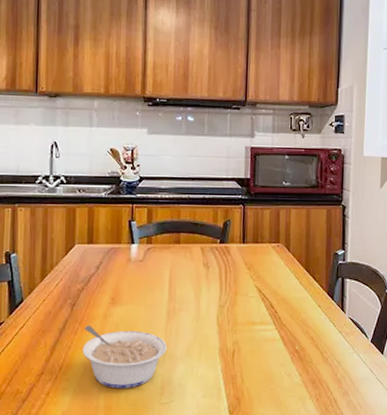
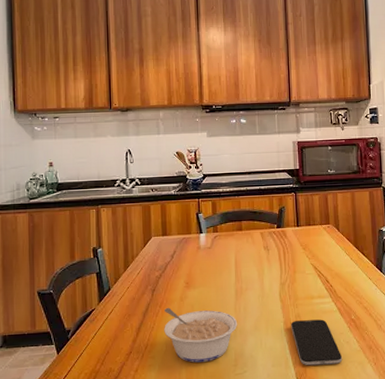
smartphone: none [227,348,282,399] -> present [291,319,343,366]

